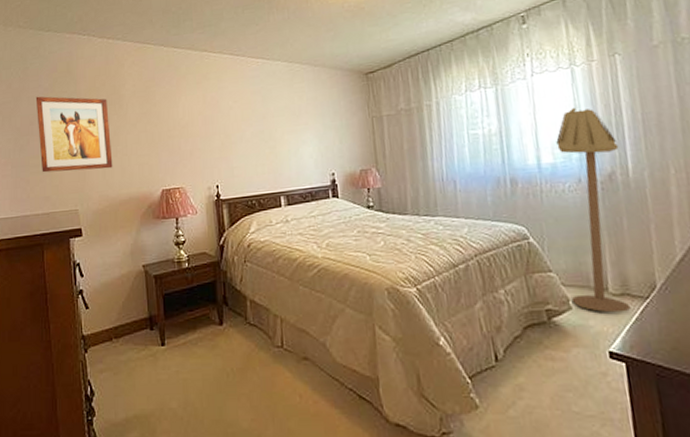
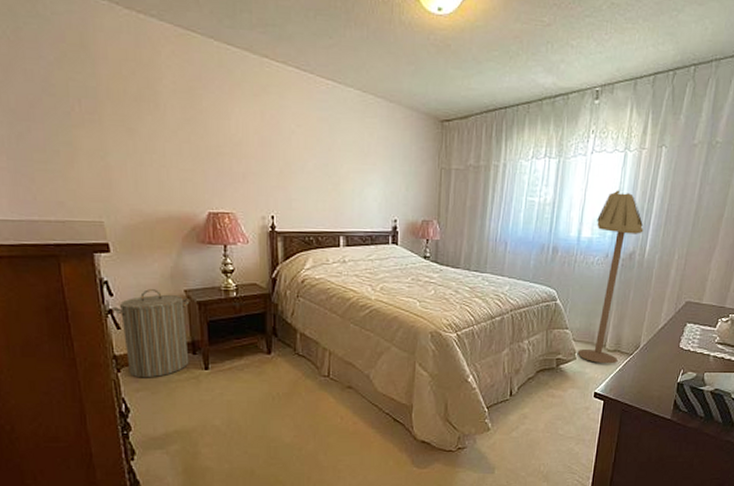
wall art: present [35,96,113,173] -> none [35,71,147,180]
laundry hamper: none [83,267,148,358] -> present [113,289,190,378]

